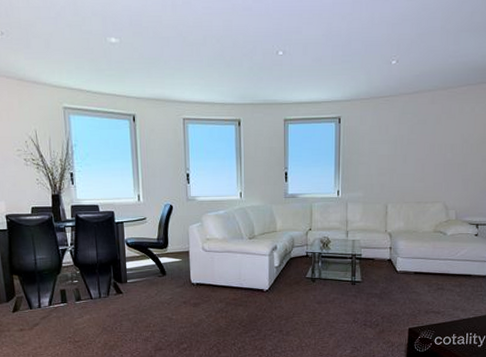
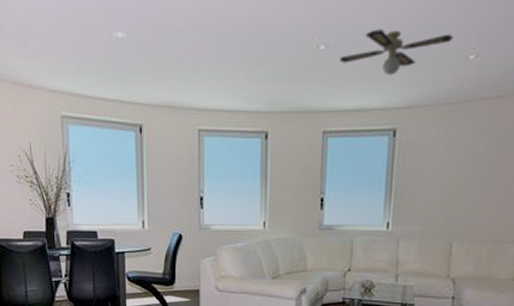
ceiling fan: none [295,40,380,76] -> present [340,29,454,76]

